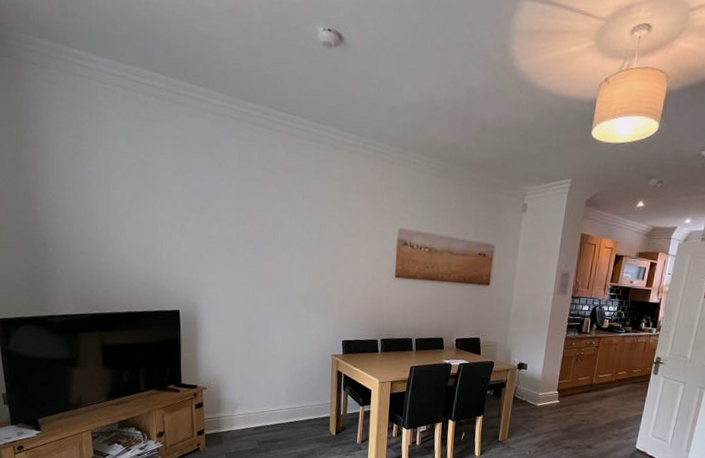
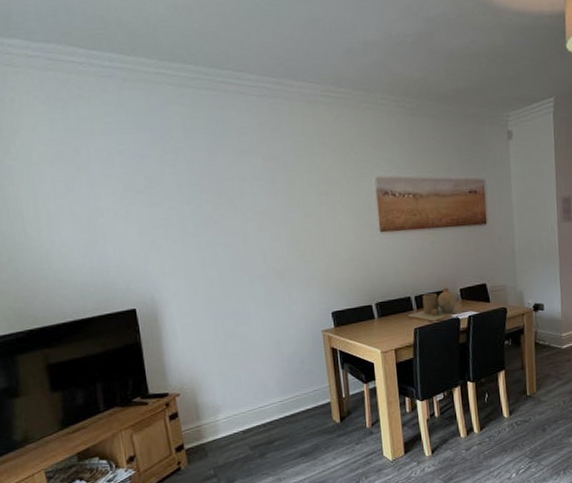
vase: none [406,335,457,363] -> present [407,287,464,322]

